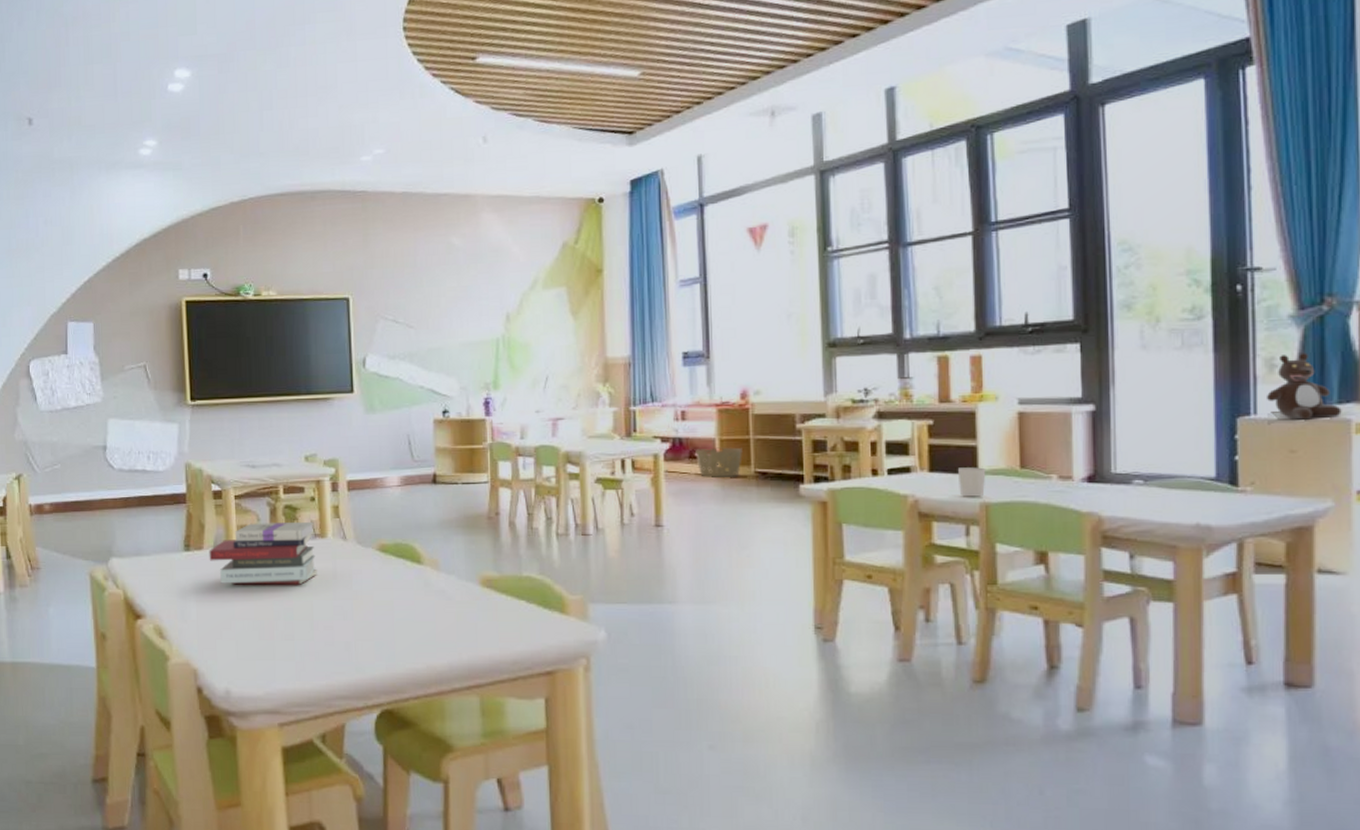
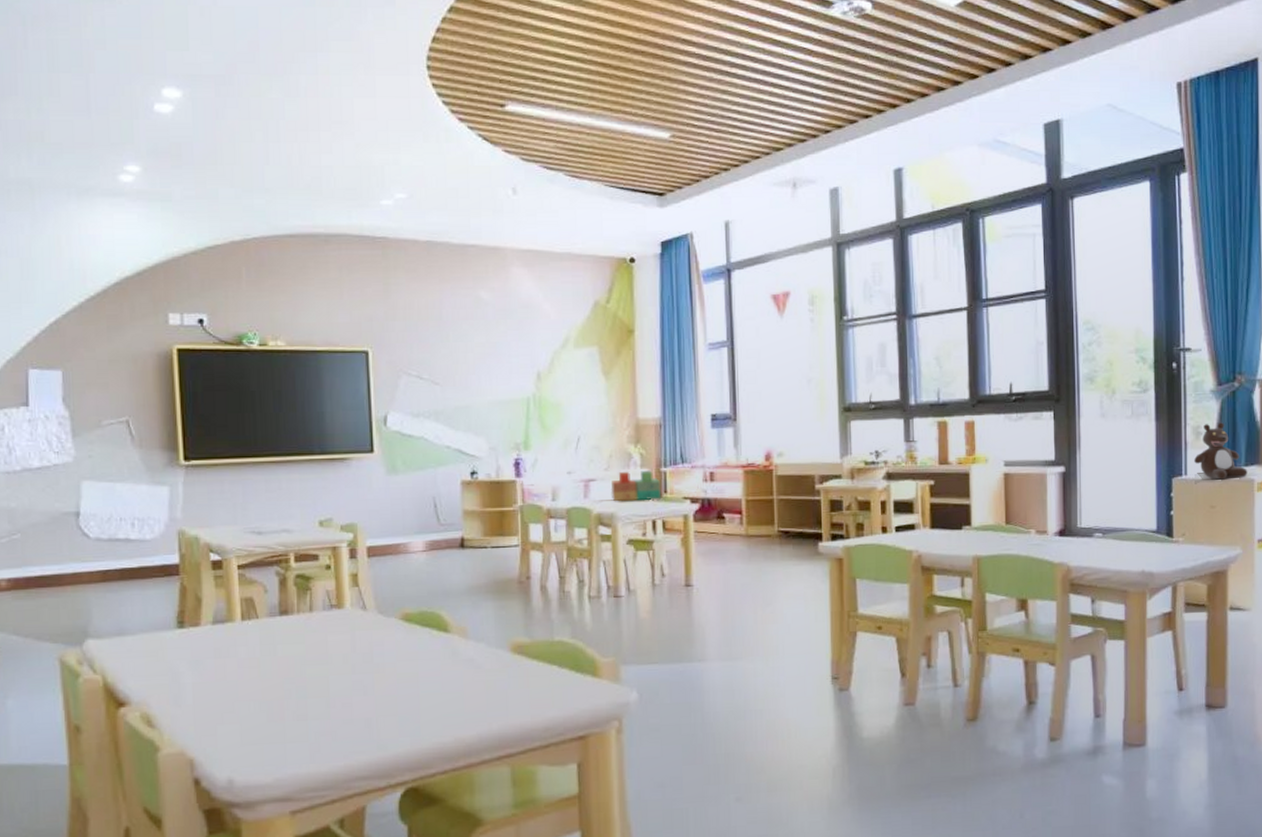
books: present [209,522,317,585] -> none [207,592,334,664]
toy blocks: none [578,409,631,441] -> present [610,470,662,502]
basket: present [695,447,742,479] -> none [723,507,767,538]
cup: present [957,467,986,497] -> none [954,524,978,551]

